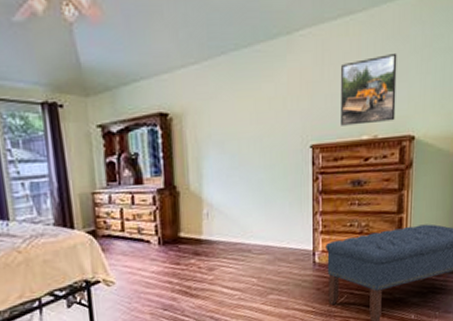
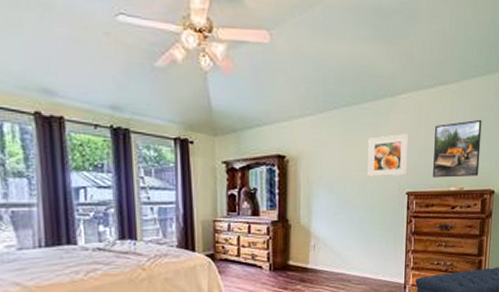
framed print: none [263,77,311,131] -> present [367,134,409,177]

